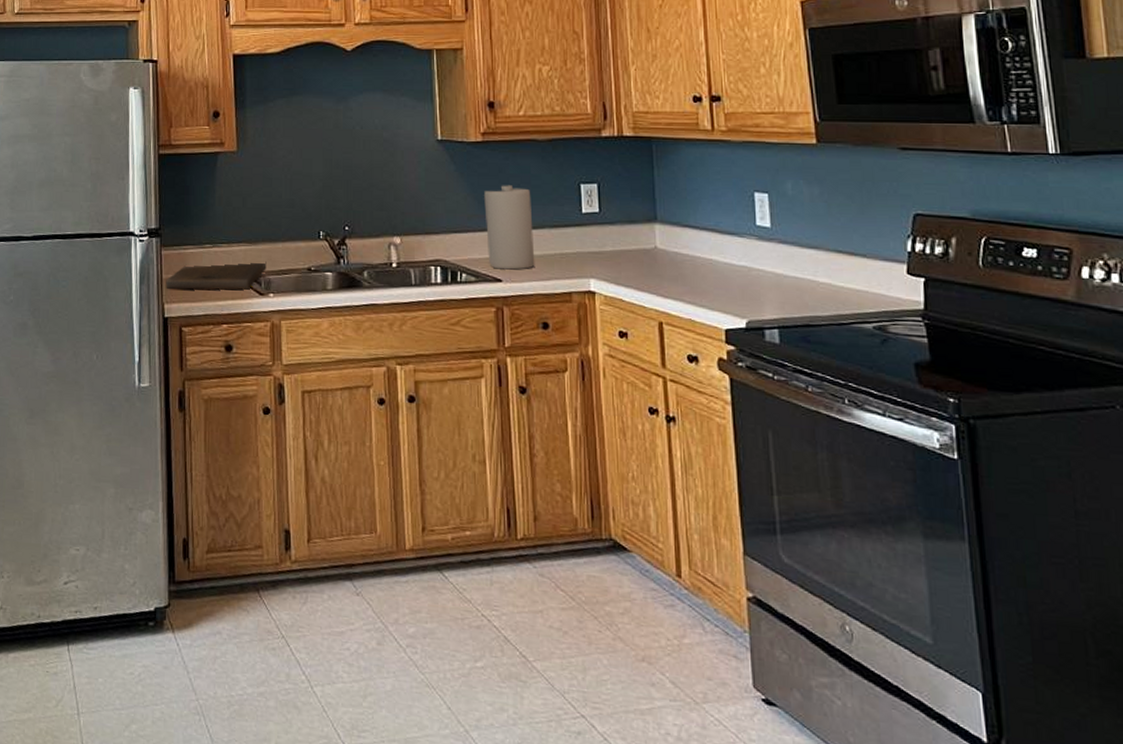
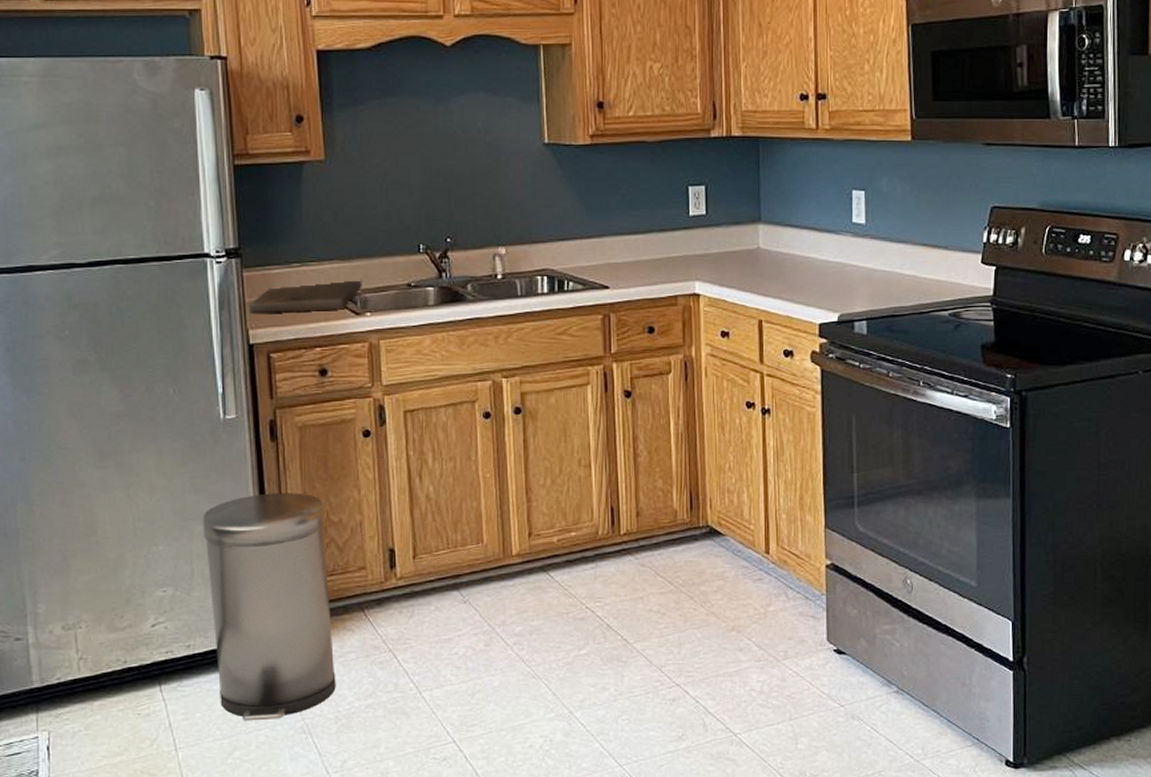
pedal bin: none [115,462,230,696] -> present [203,493,336,721]
paper towel holder: present [484,185,535,270] -> none [592,189,642,276]

